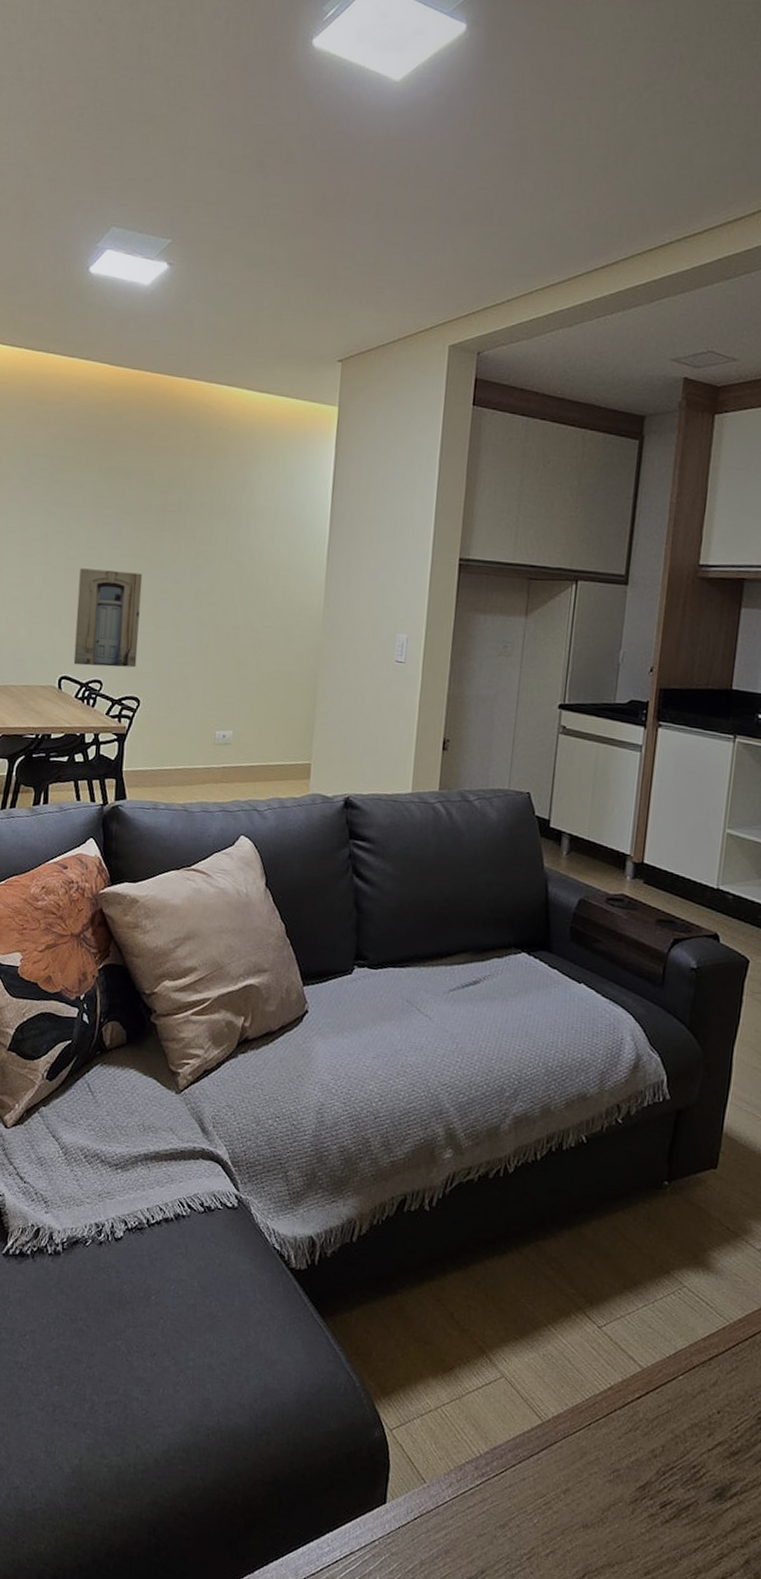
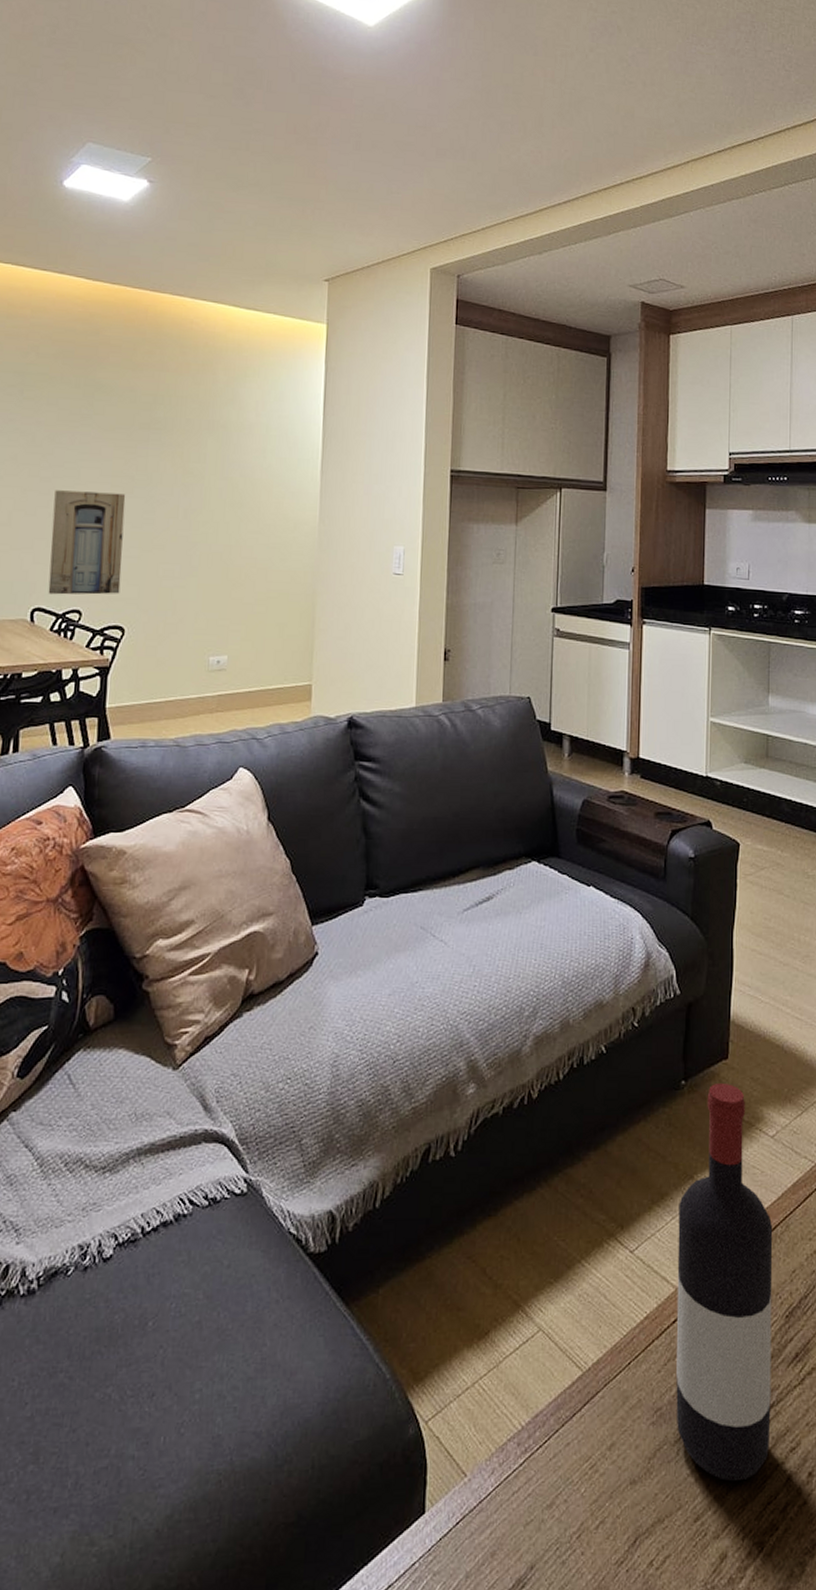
wine bottle: none [633,1189,752,1552] -> present [676,1082,773,1482]

